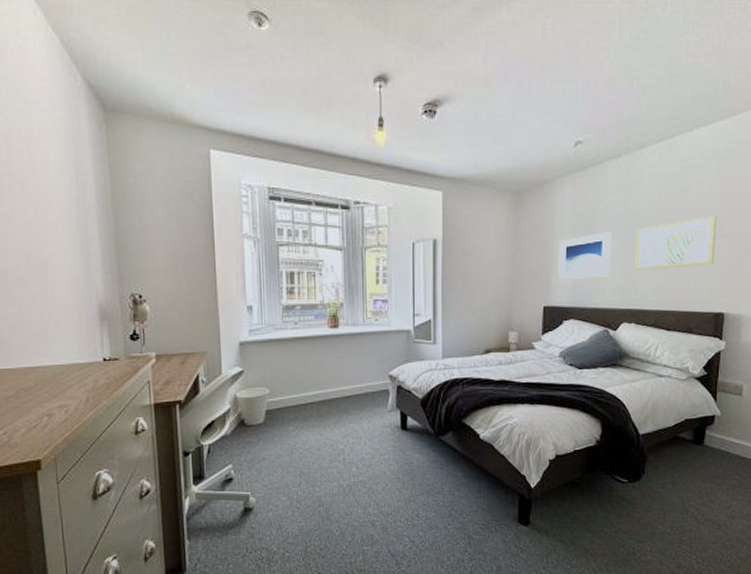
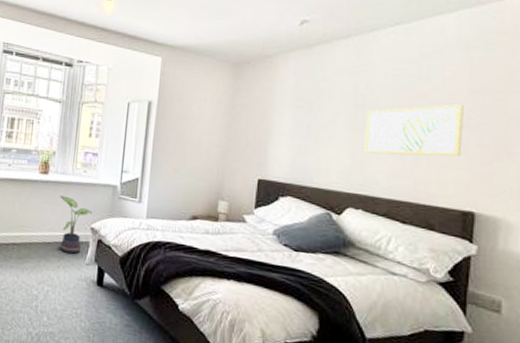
potted plant: none [353,347,388,404] -> present [59,195,92,254]
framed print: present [558,232,612,280] -> none [276,110,338,157]

